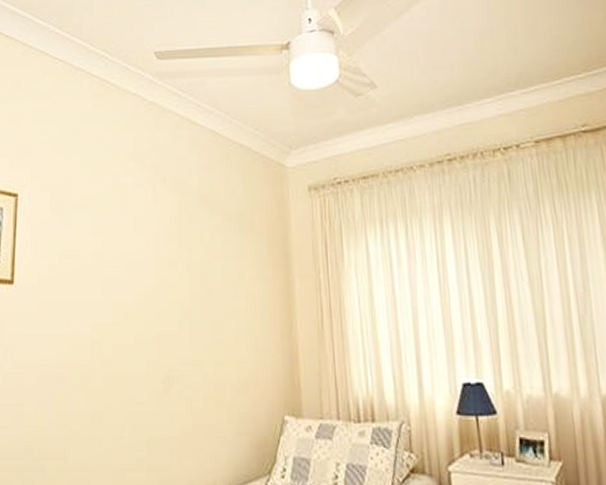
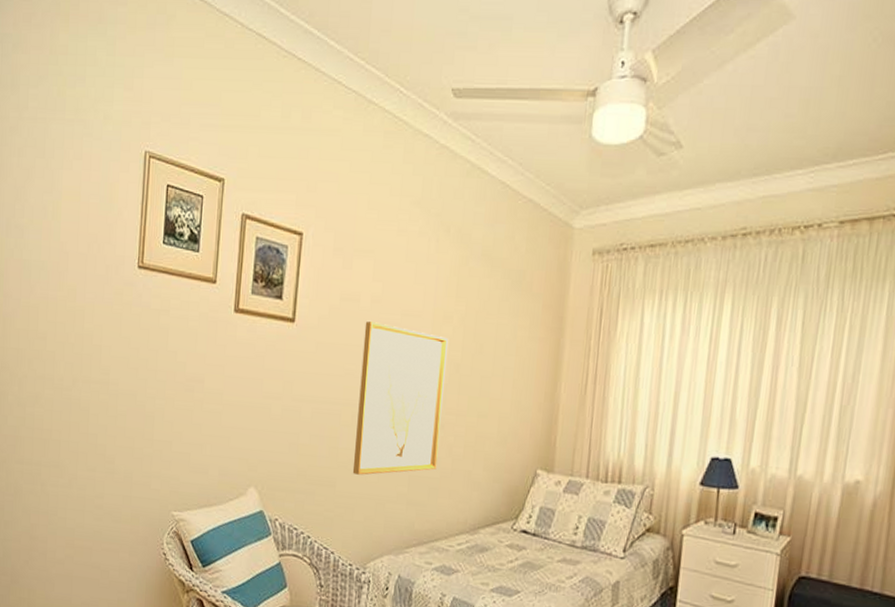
wall art: none [85,276,177,443] -> present [352,321,449,475]

